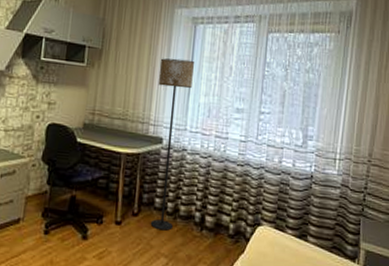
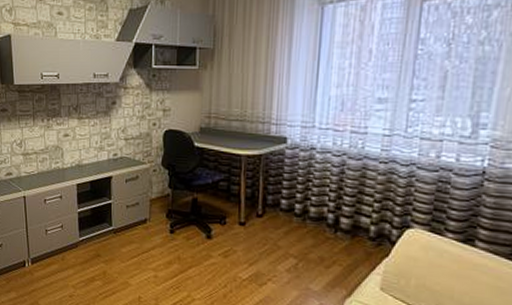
floor lamp: present [150,58,194,231] -> none [276,48,322,232]

